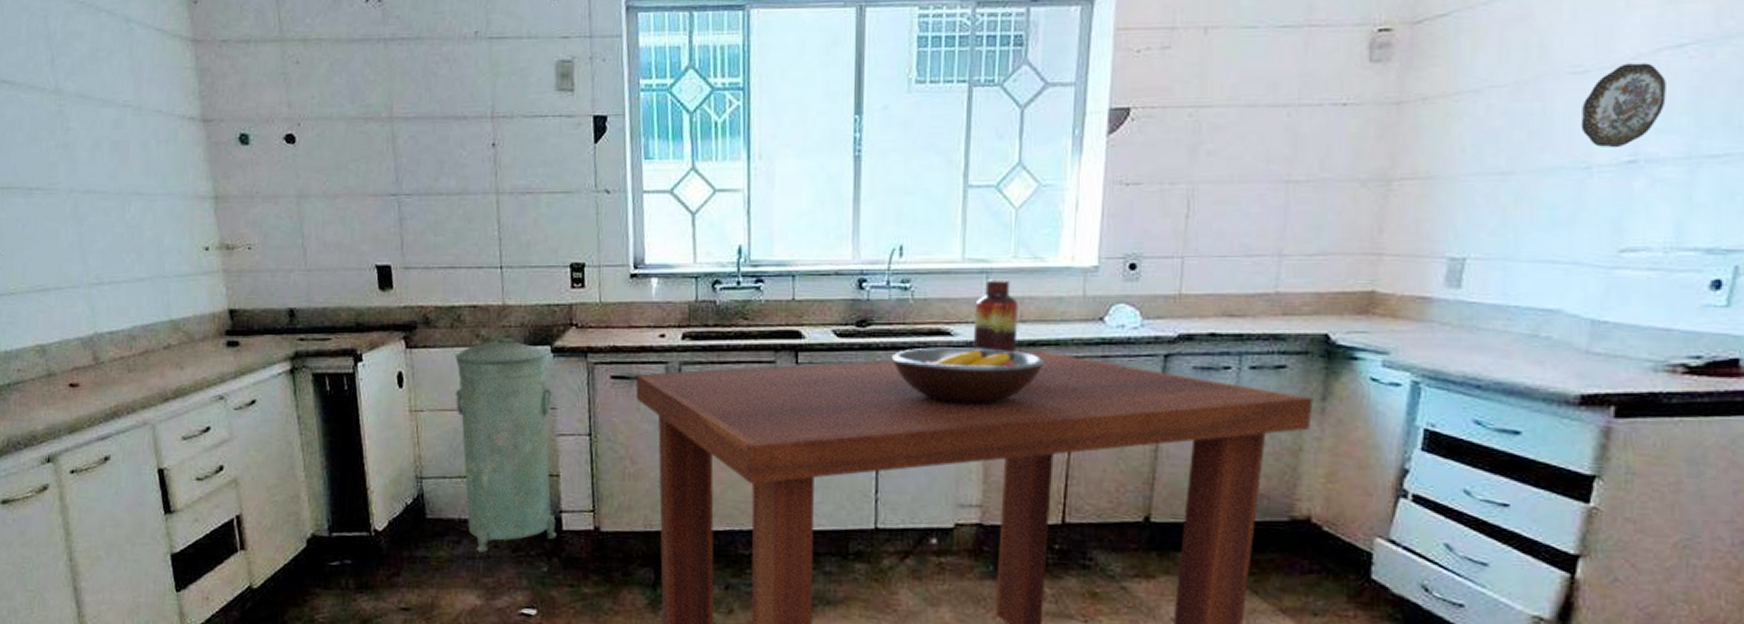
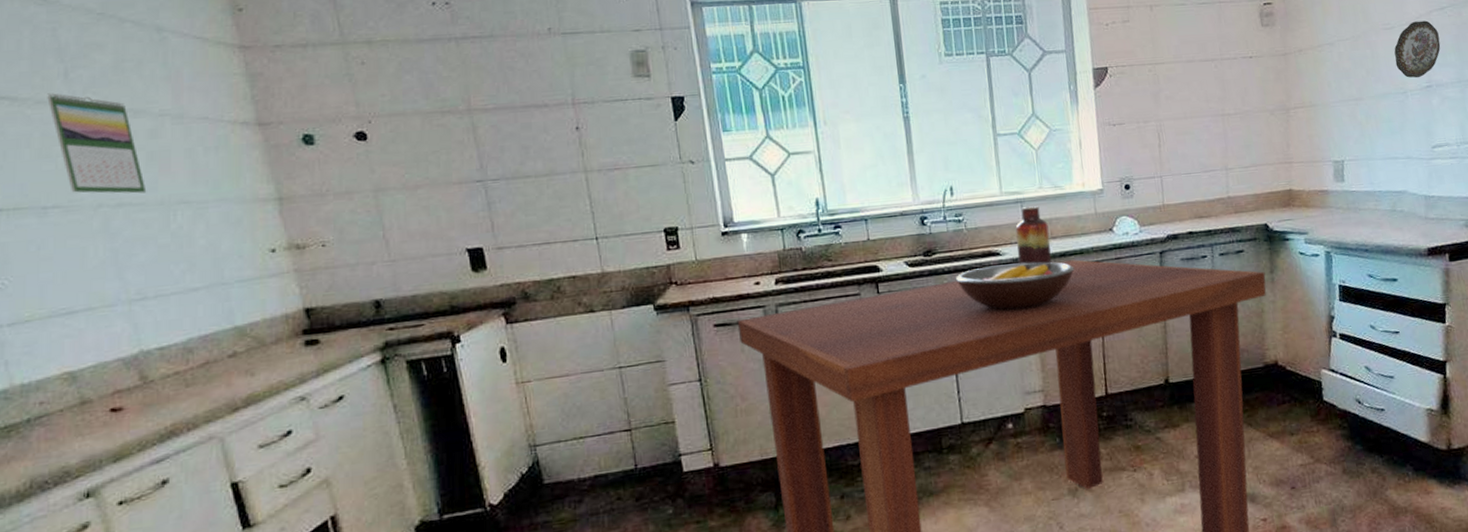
calendar: none [37,79,109,182] -> present [47,93,147,194]
trash can: present [455,336,557,553] -> none [558,301,678,507]

